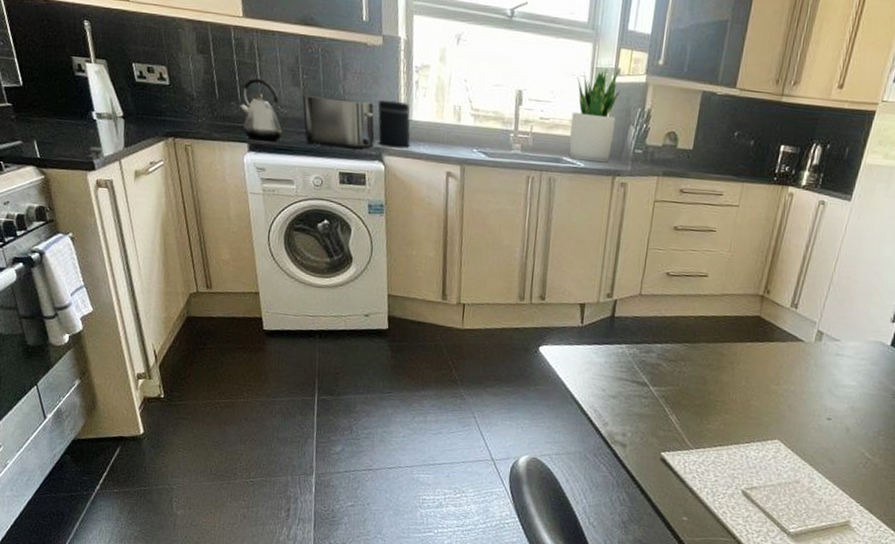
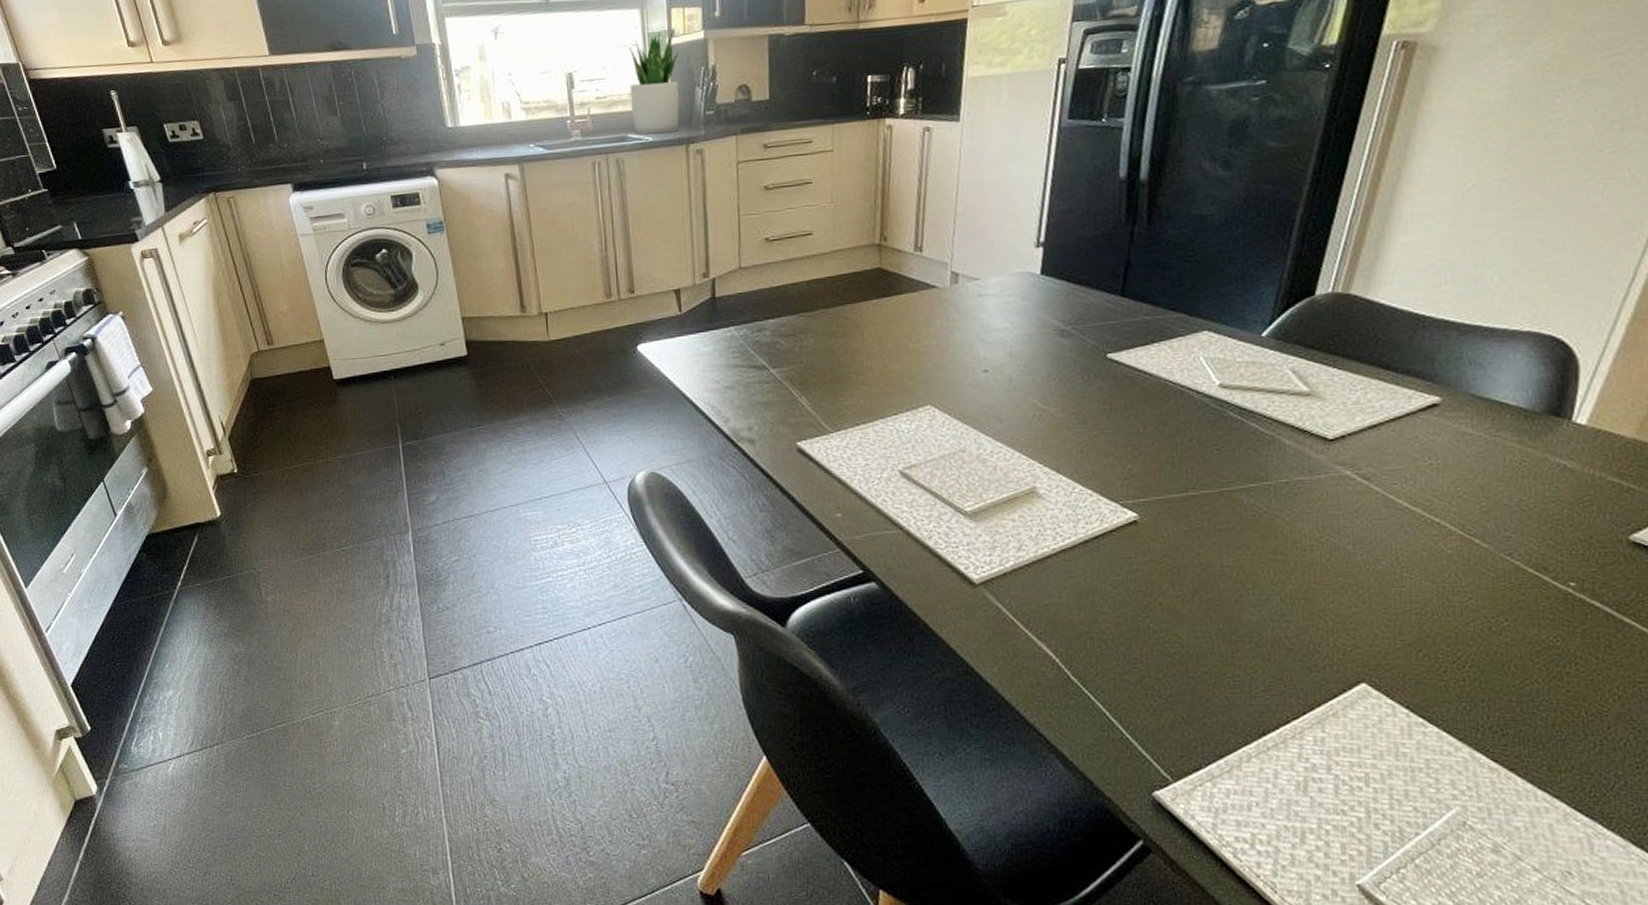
kettle: present [239,78,284,142] -> none [277,114,327,179]
toaster: present [302,94,375,149] -> none [341,116,423,171]
cylinder: present [378,99,411,149] -> none [421,109,462,161]

